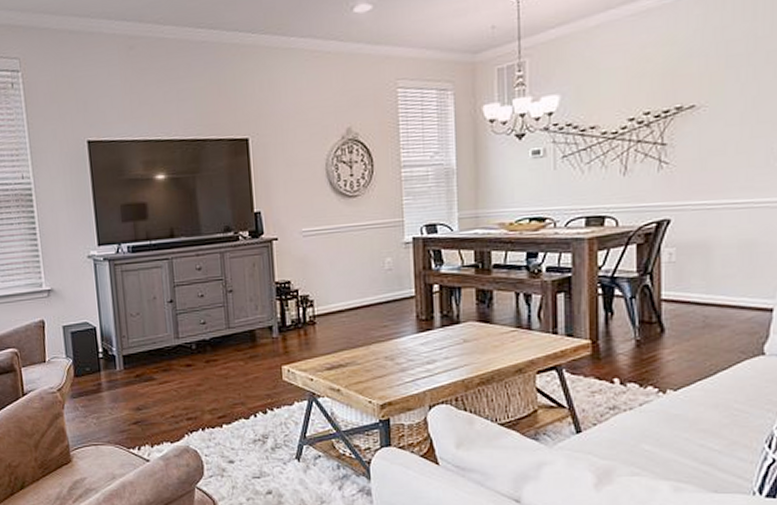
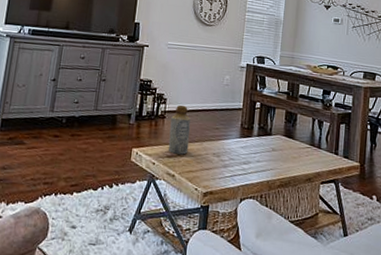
bottle: none [323,304,352,365] -> present [168,104,191,155]

